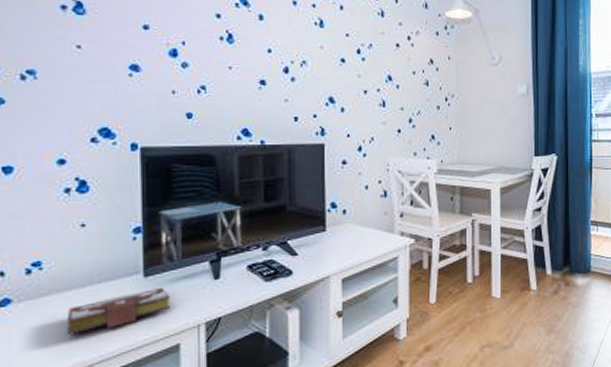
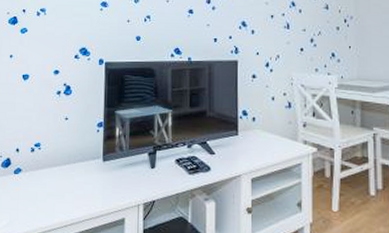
book: present [66,287,170,335] -> none [52,170,119,200]

